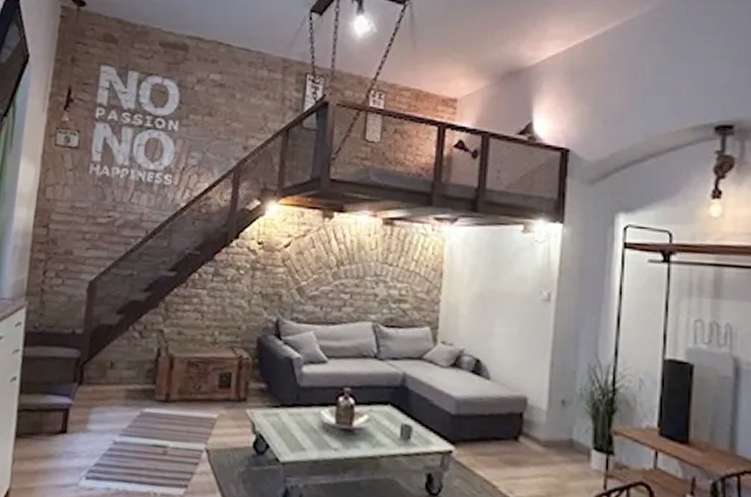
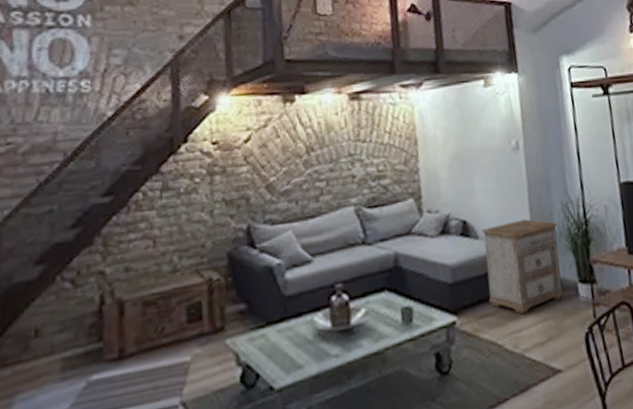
nightstand: none [489,371,580,464] -> present [482,219,563,315]

